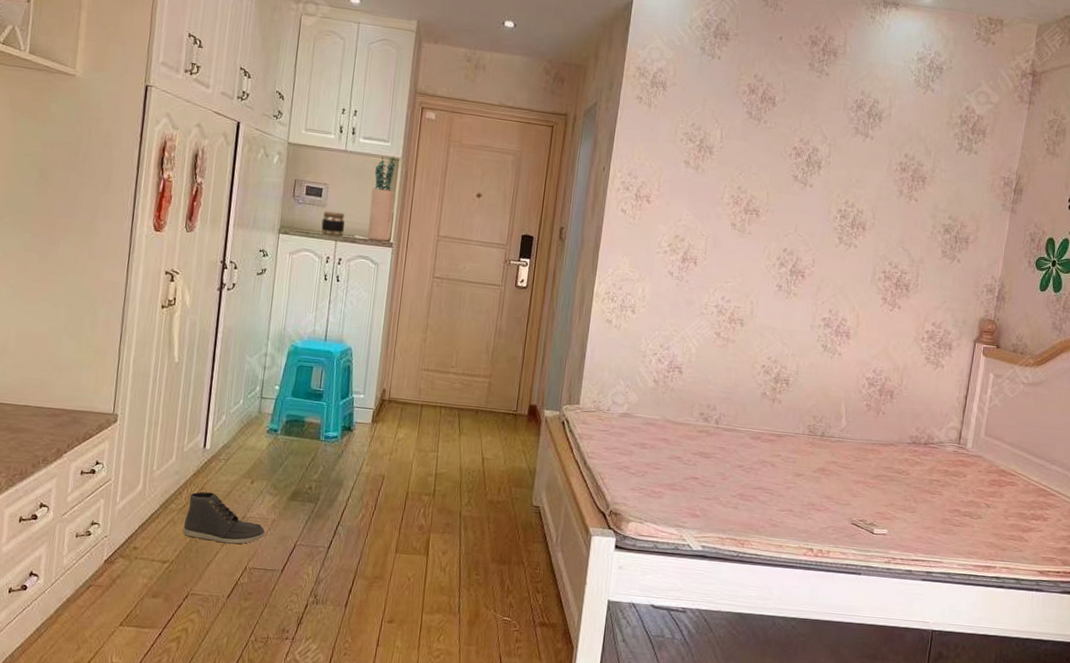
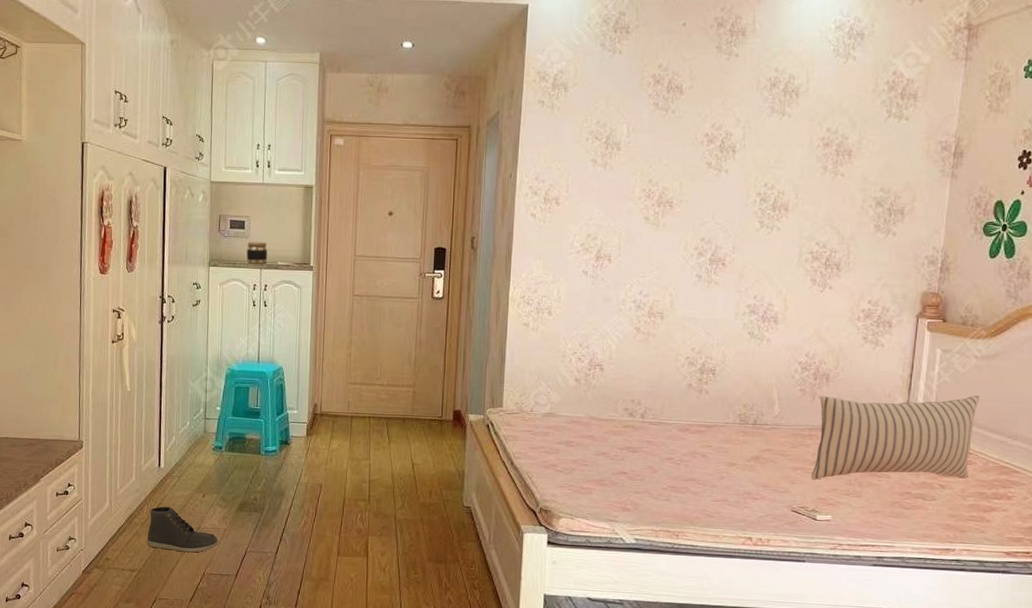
vase: present [367,155,396,242] -> none [289,184,312,266]
pillow: none [872,412,1025,499] -> present [812,395,980,480]

